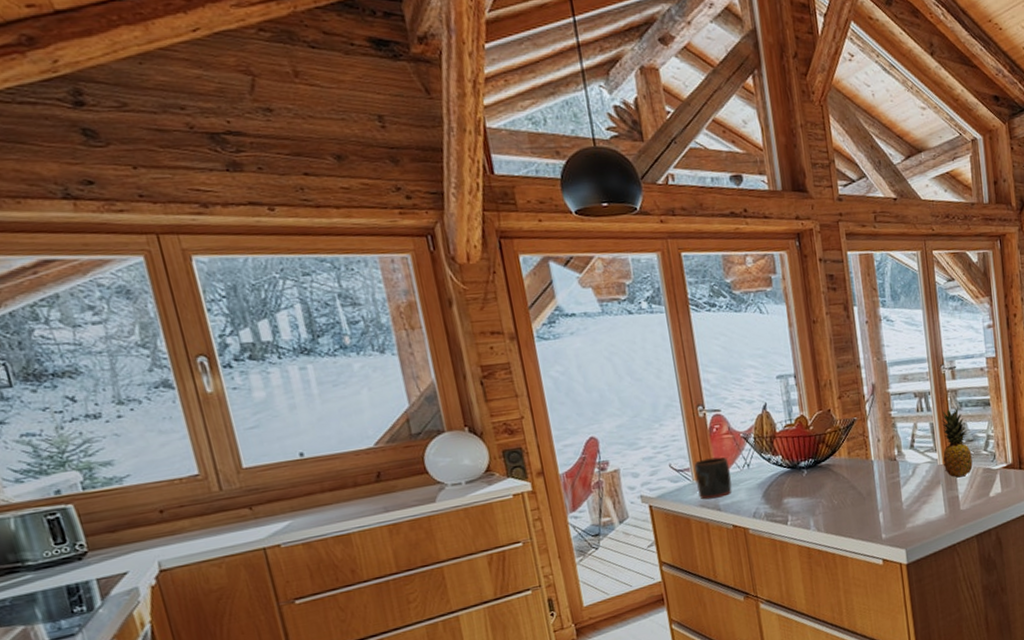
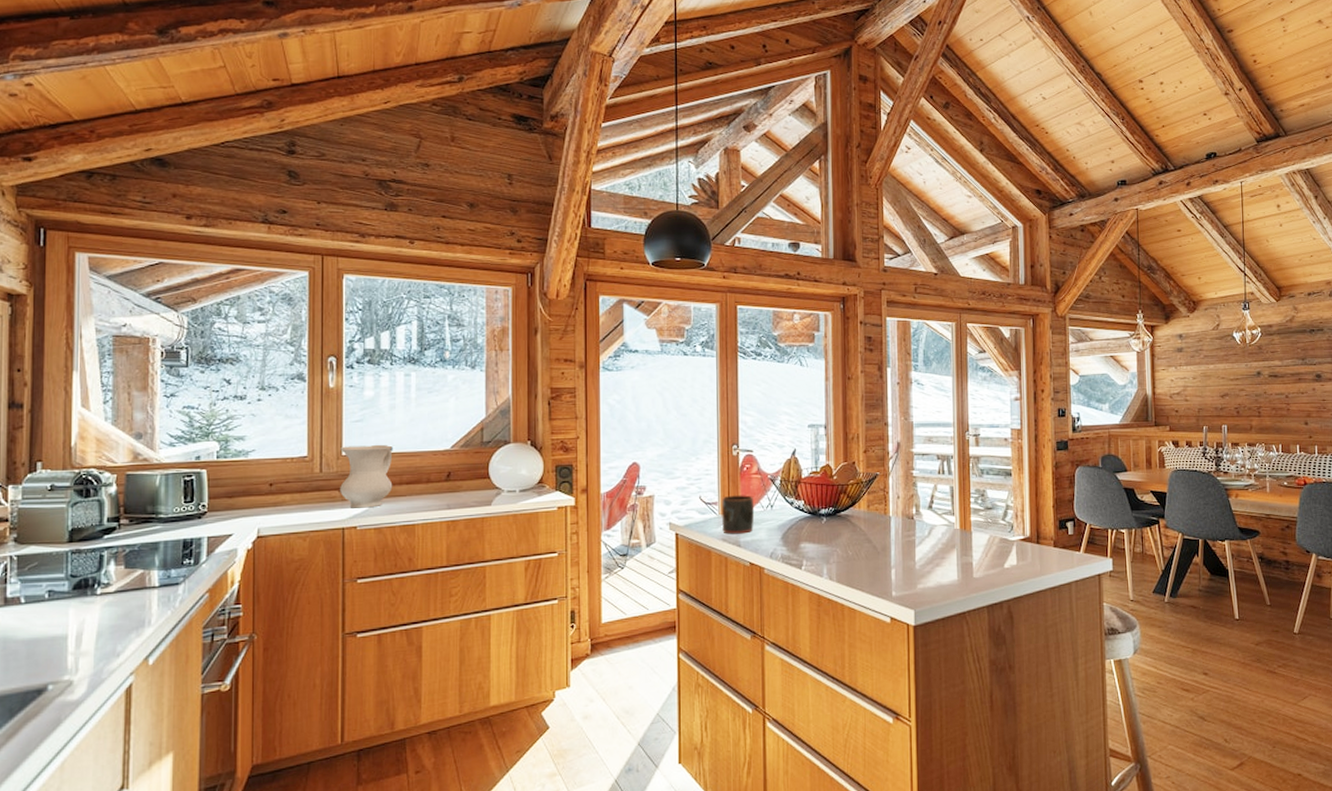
ceramic jug: none [238,450,314,526] -> present [340,444,393,508]
fruit: present [941,406,973,478] -> none [959,473,989,544]

